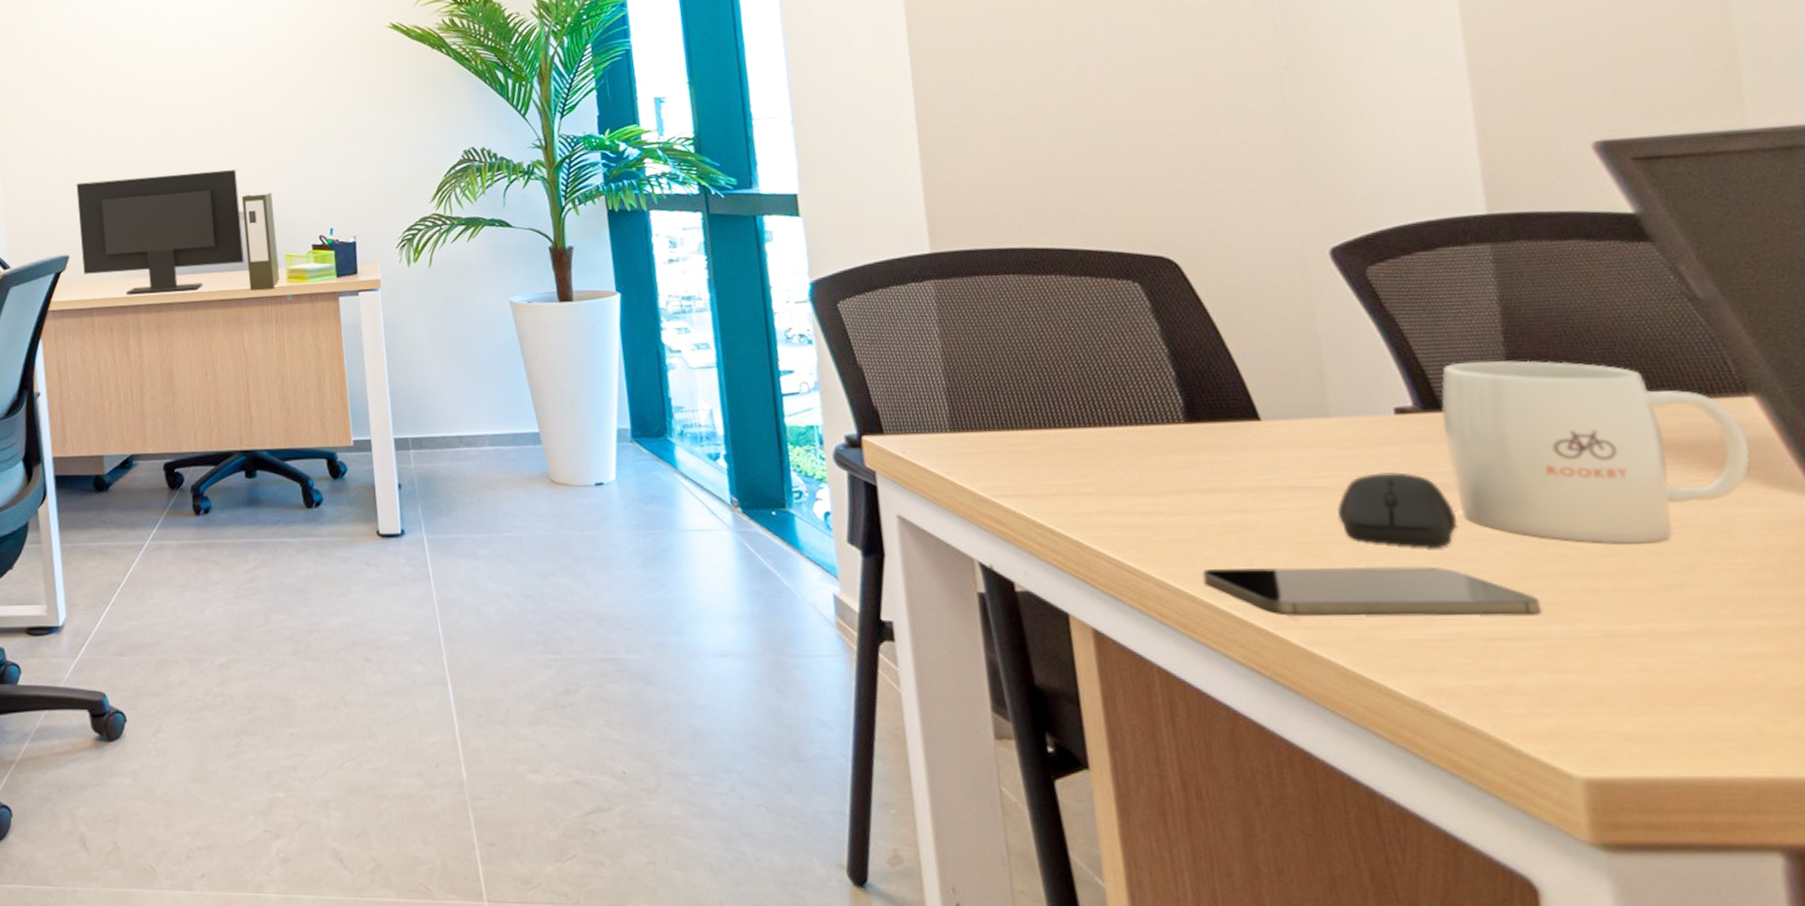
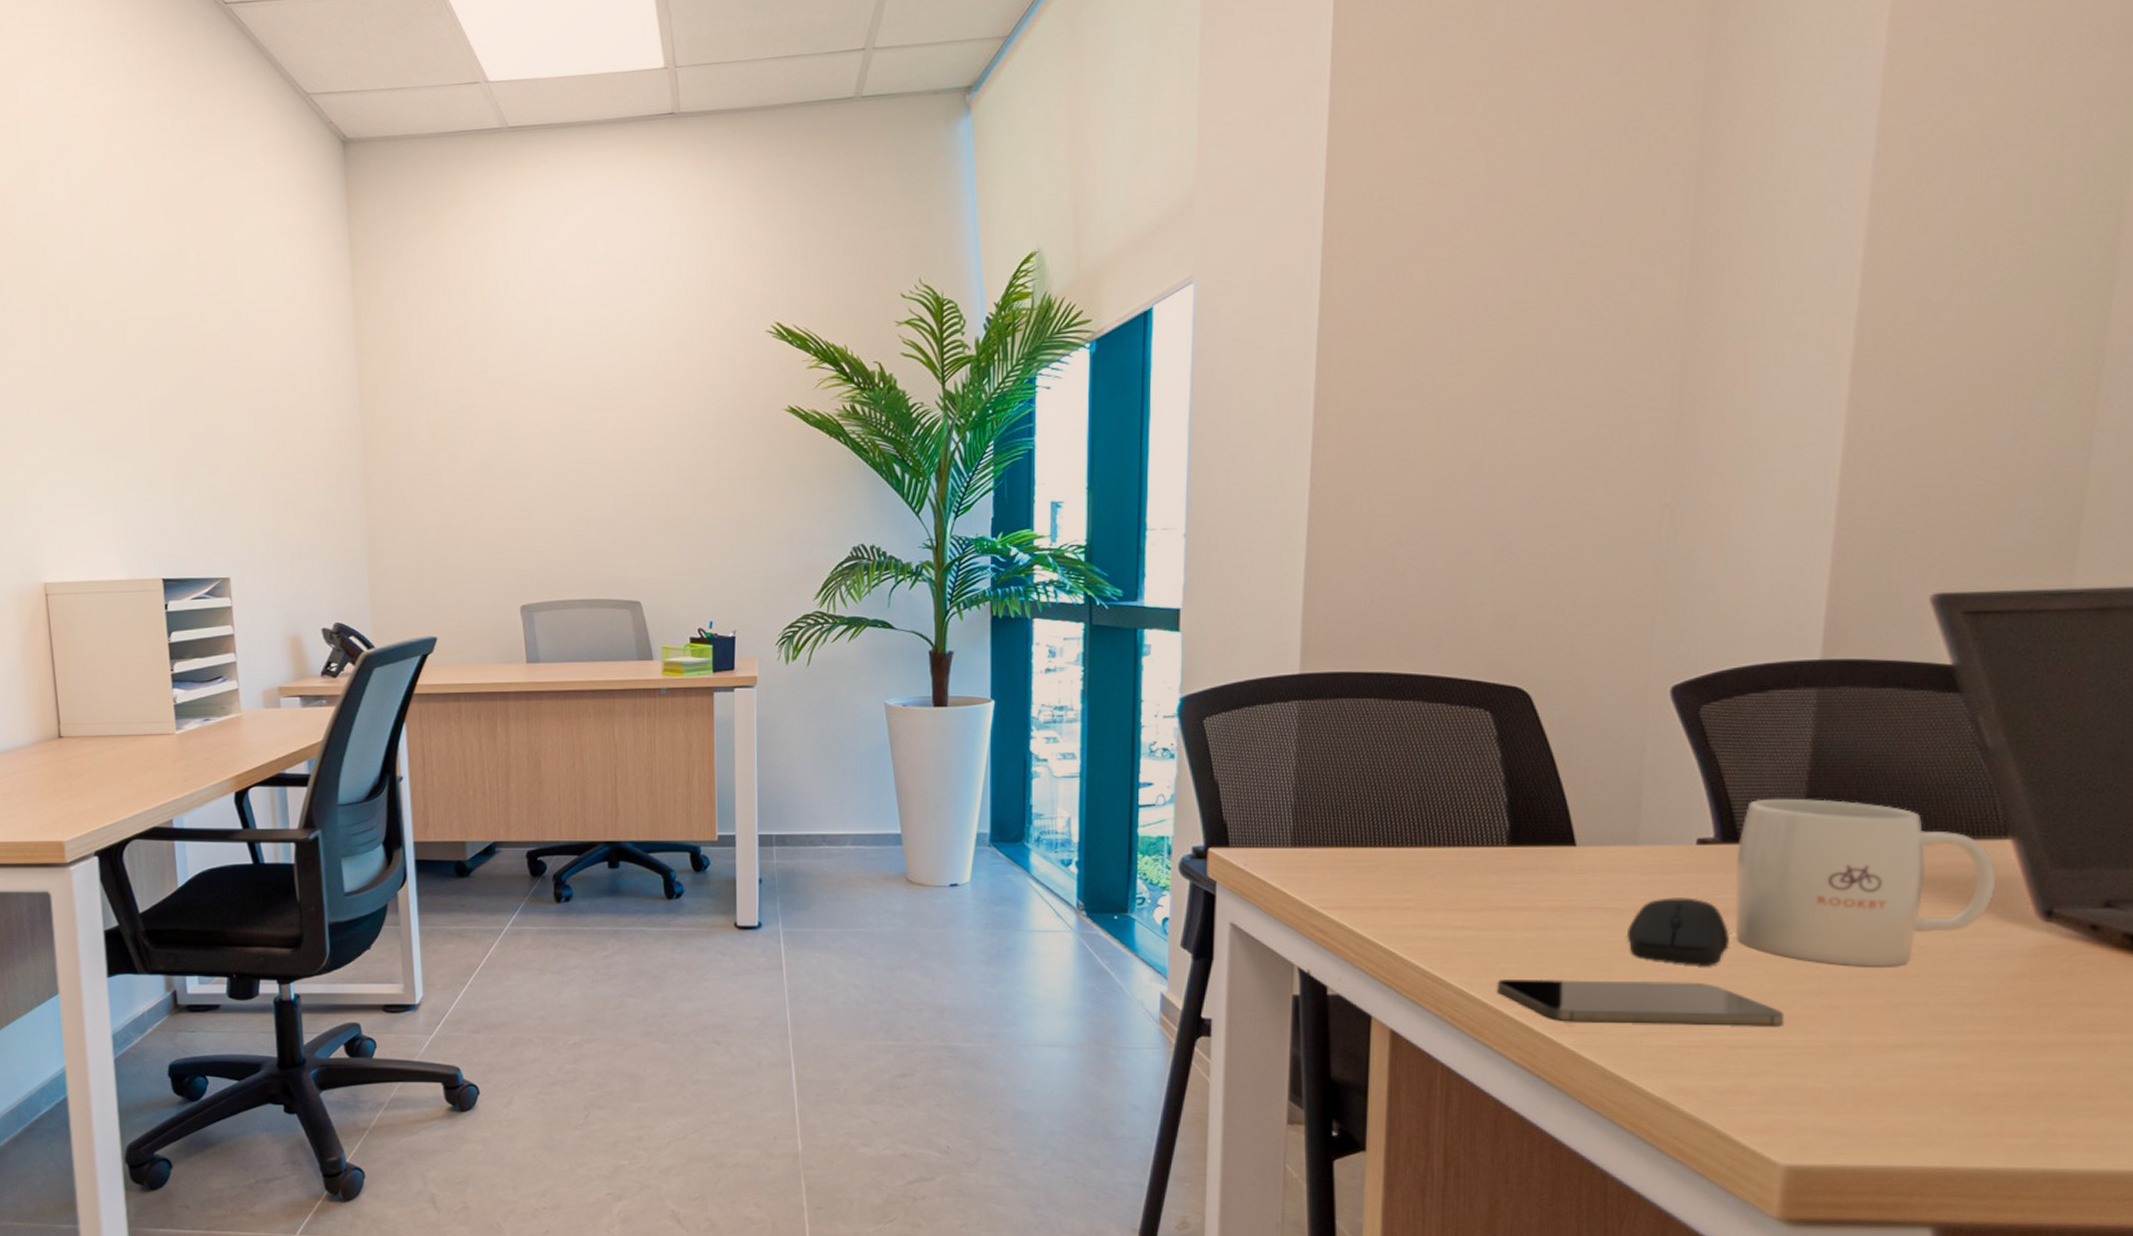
computer monitor: present [76,170,244,294] -> none [447,555,619,680]
binder: present [241,192,280,290] -> none [620,581,655,681]

